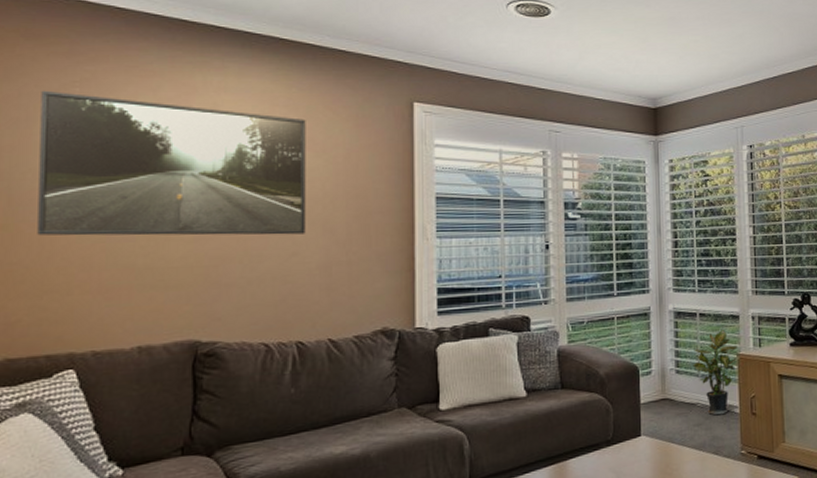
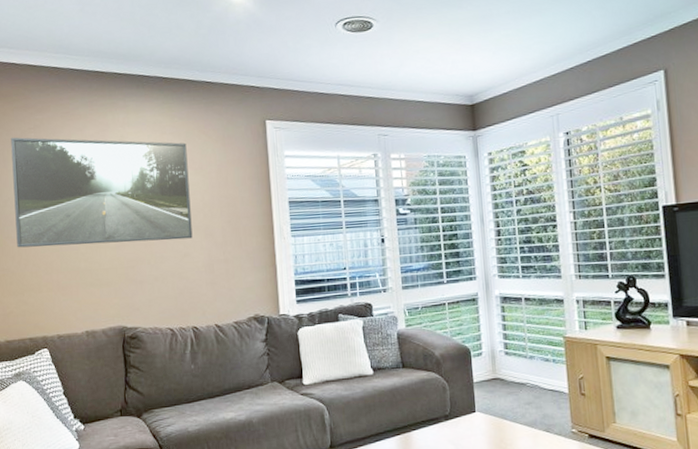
potted plant: present [693,329,738,416] -> none [521,312,564,395]

